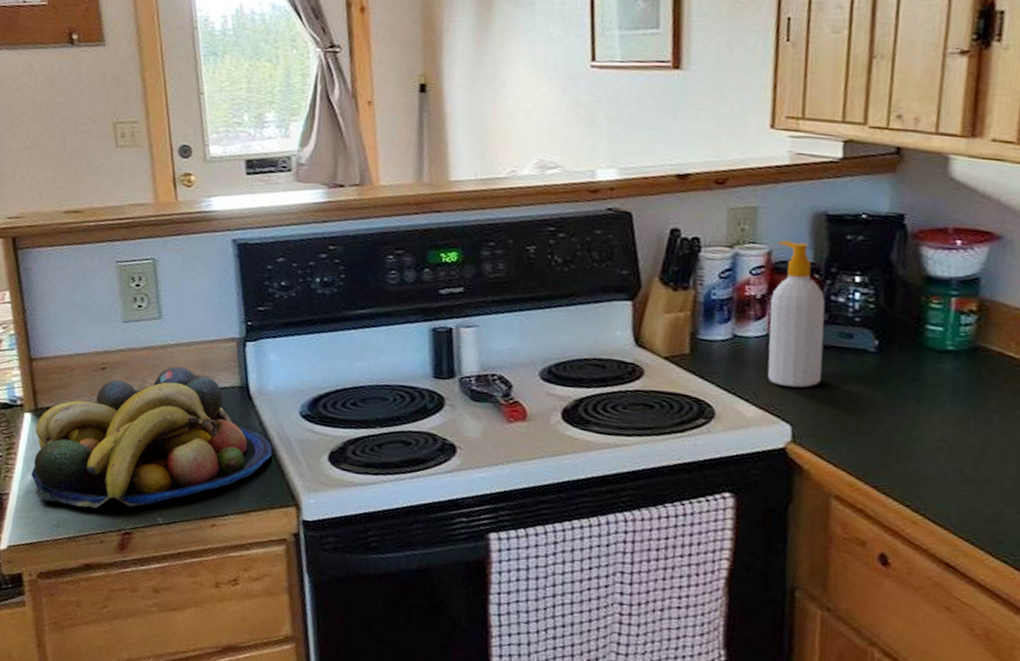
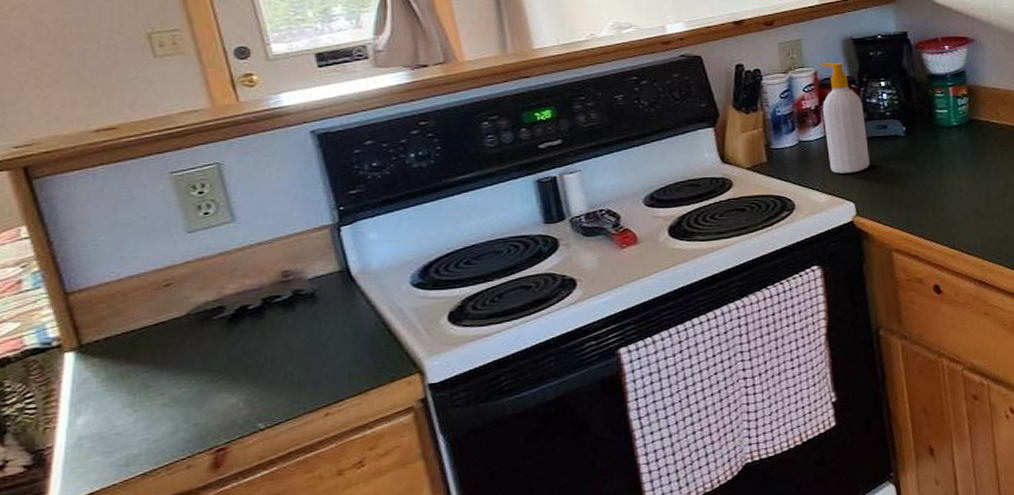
fruit bowl: present [31,366,273,509] -> none [82,264,386,443]

